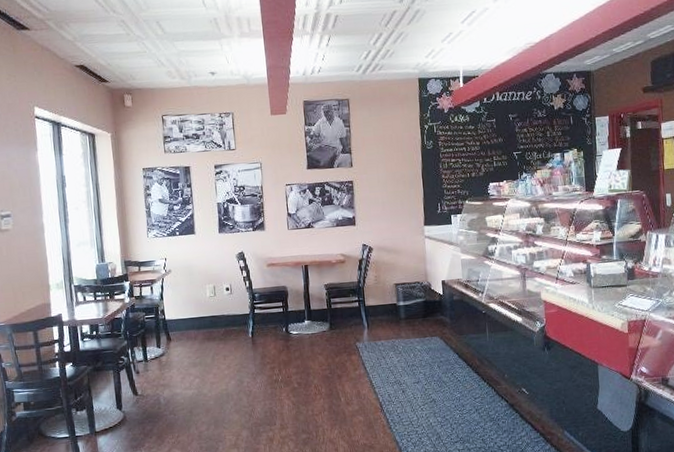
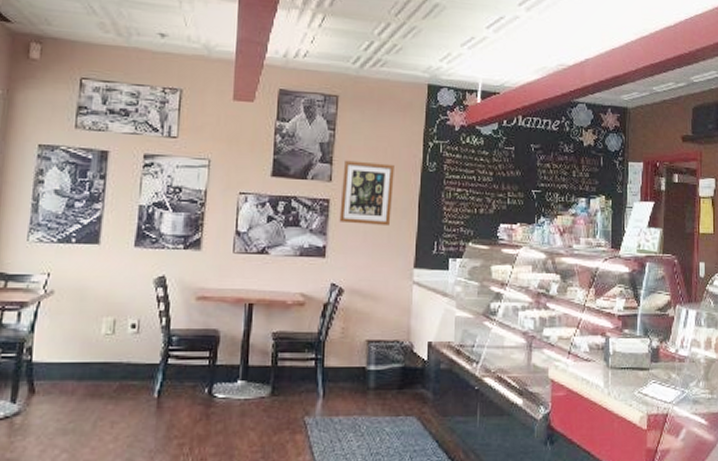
wall art: none [360,147,402,197] -> present [339,160,394,225]

